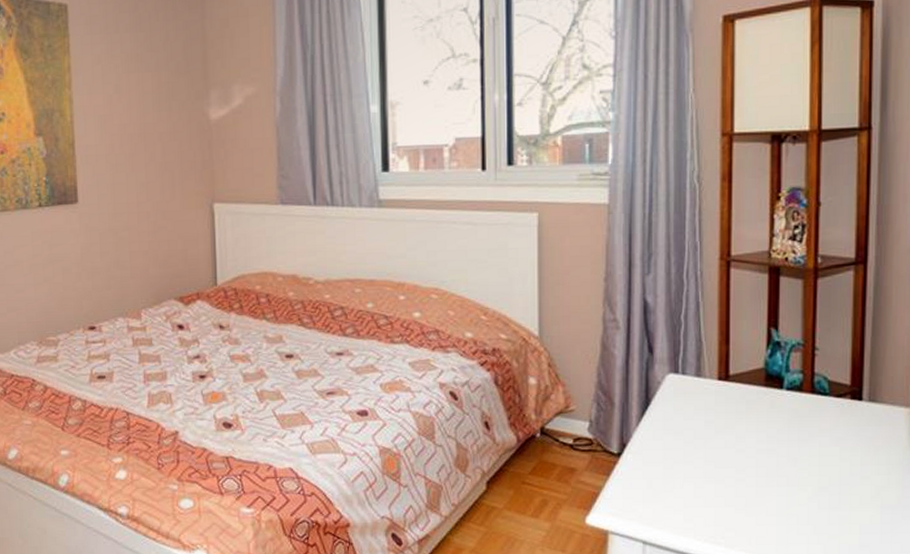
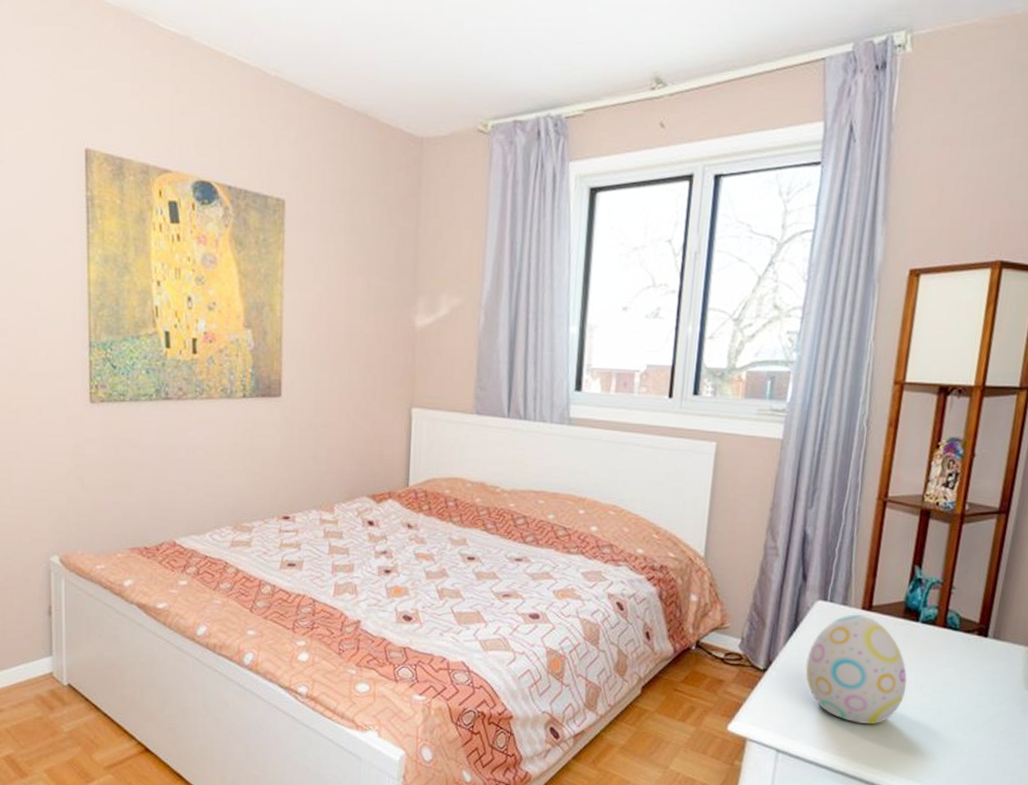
decorative egg: none [664,385,779,507] -> present [805,614,908,725]

